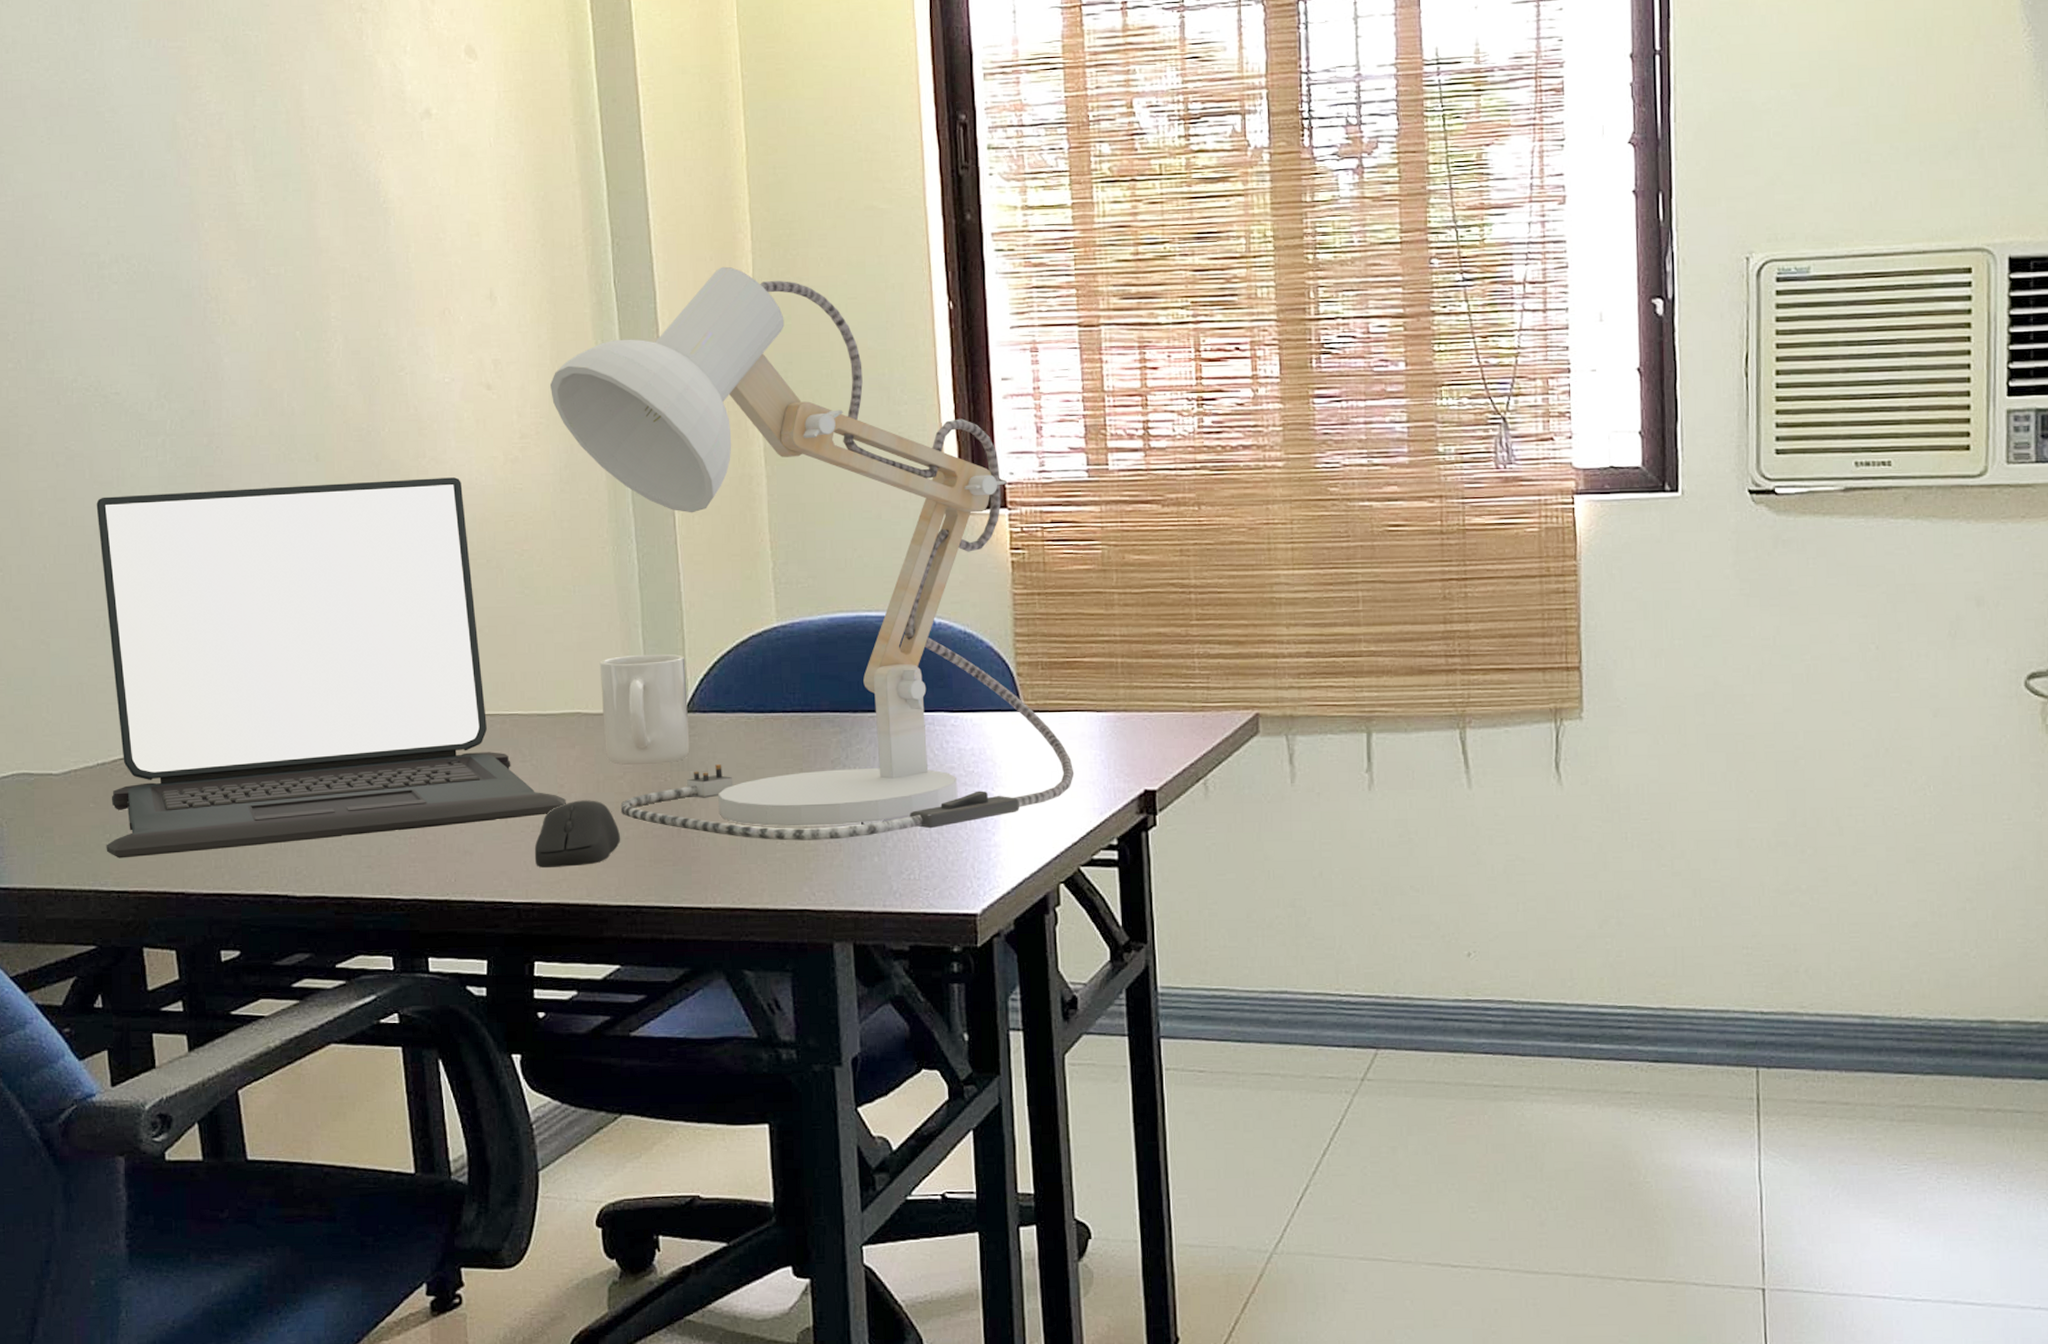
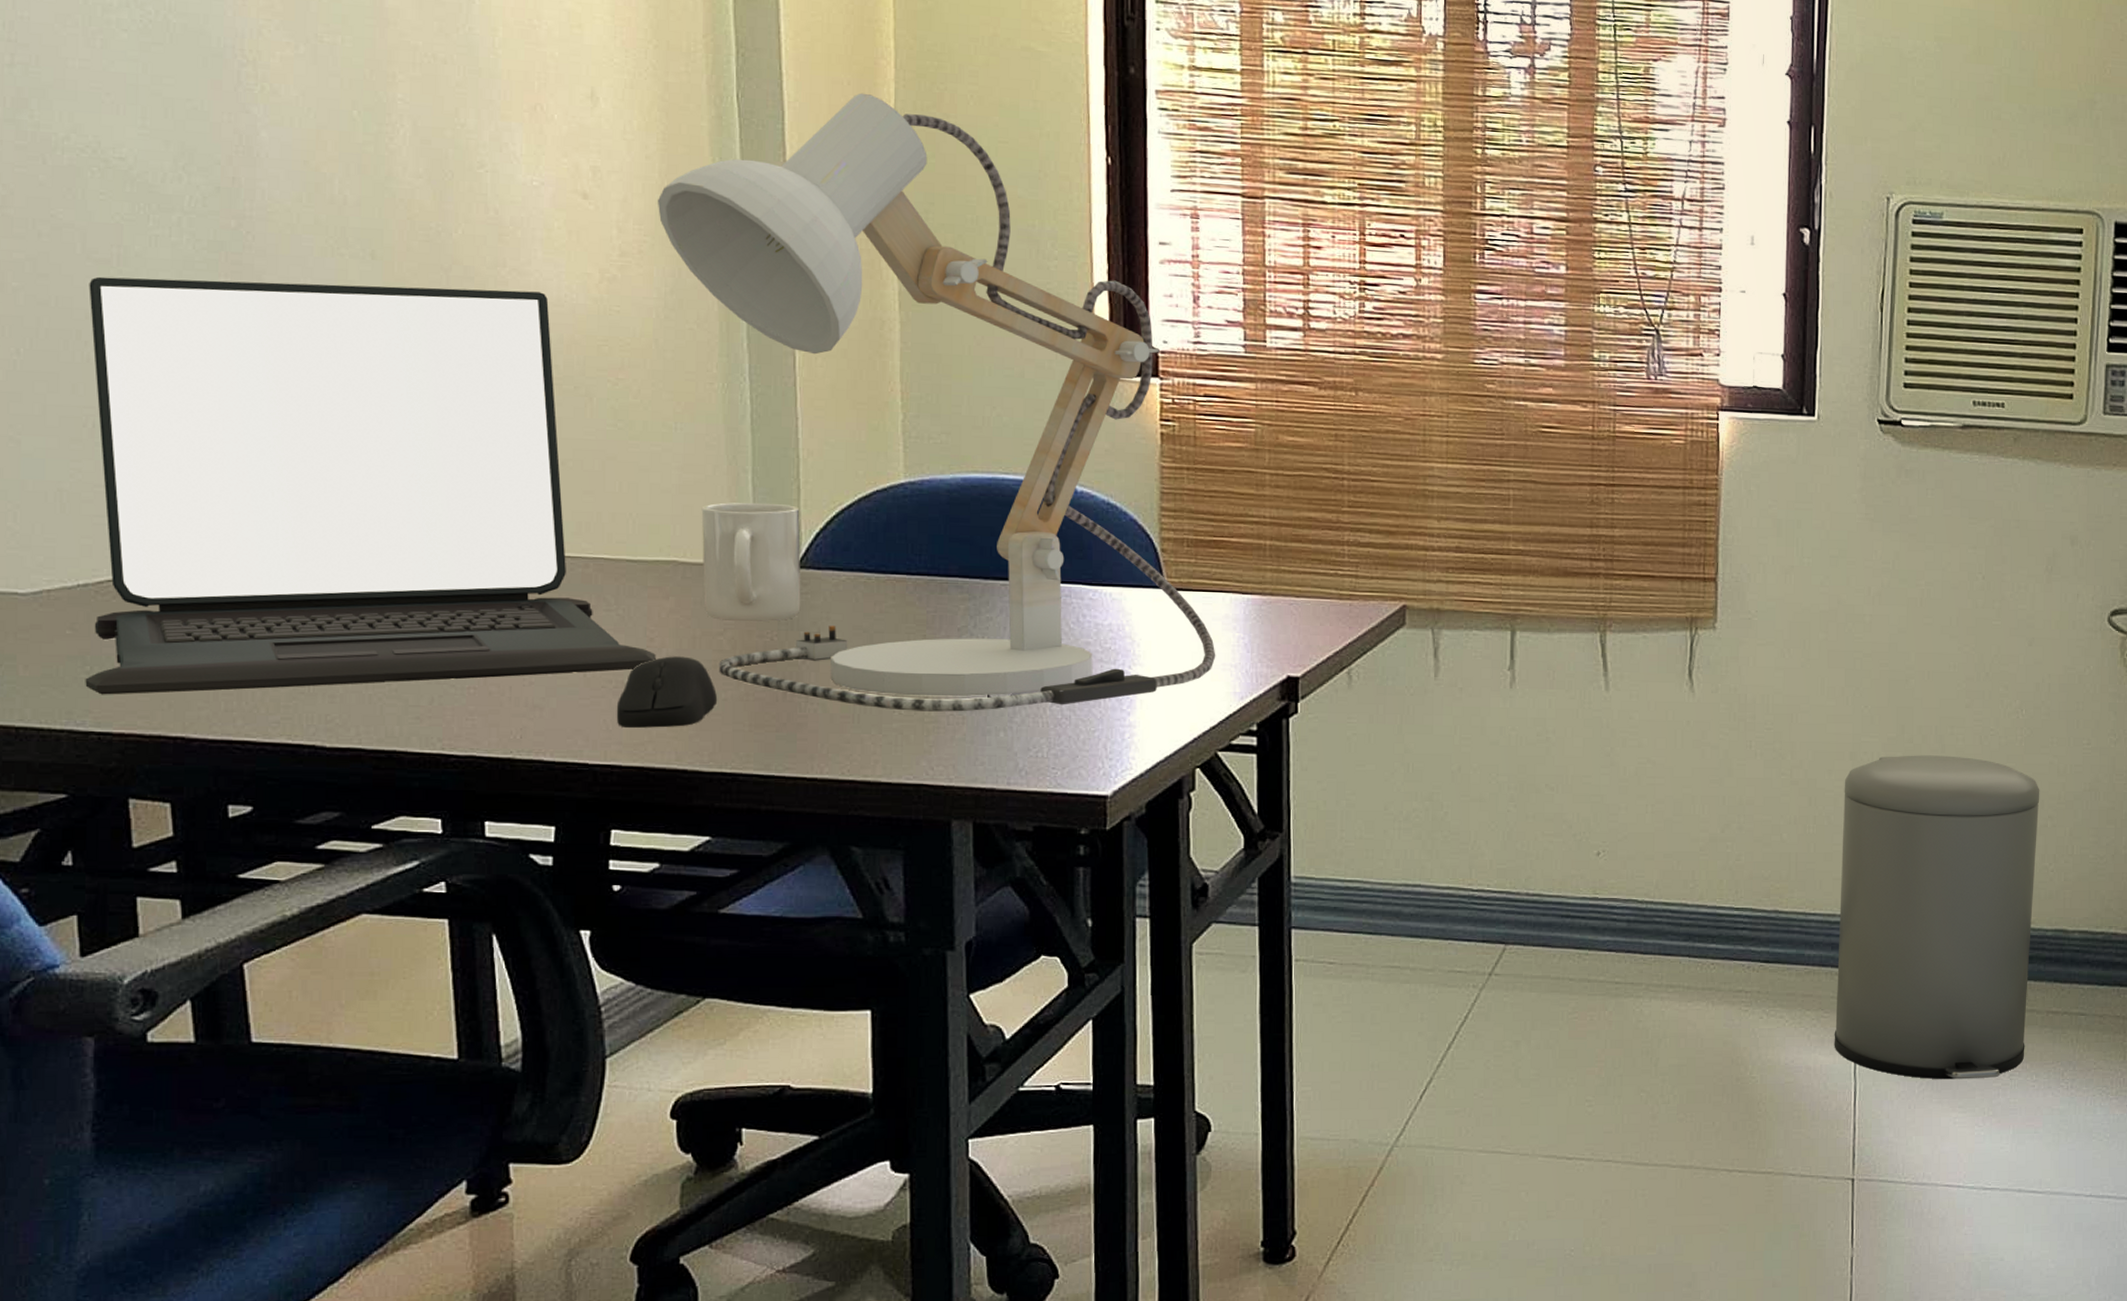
pedal bin: none [1731,838,1956,1183] -> present [1834,755,2040,1080]

